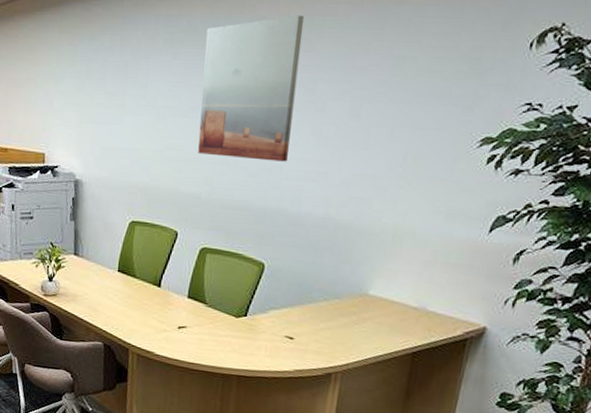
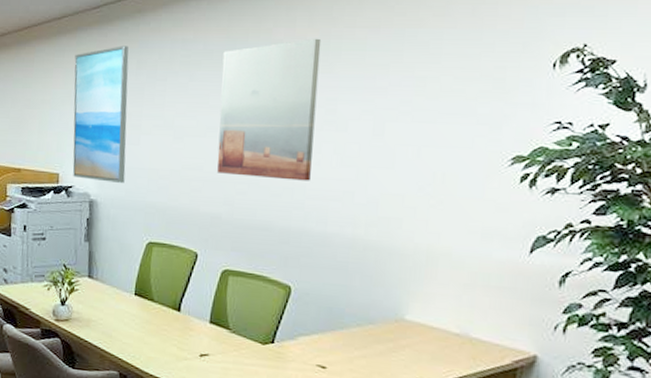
wall art: none [58,21,113,163] -> present [72,46,129,183]

